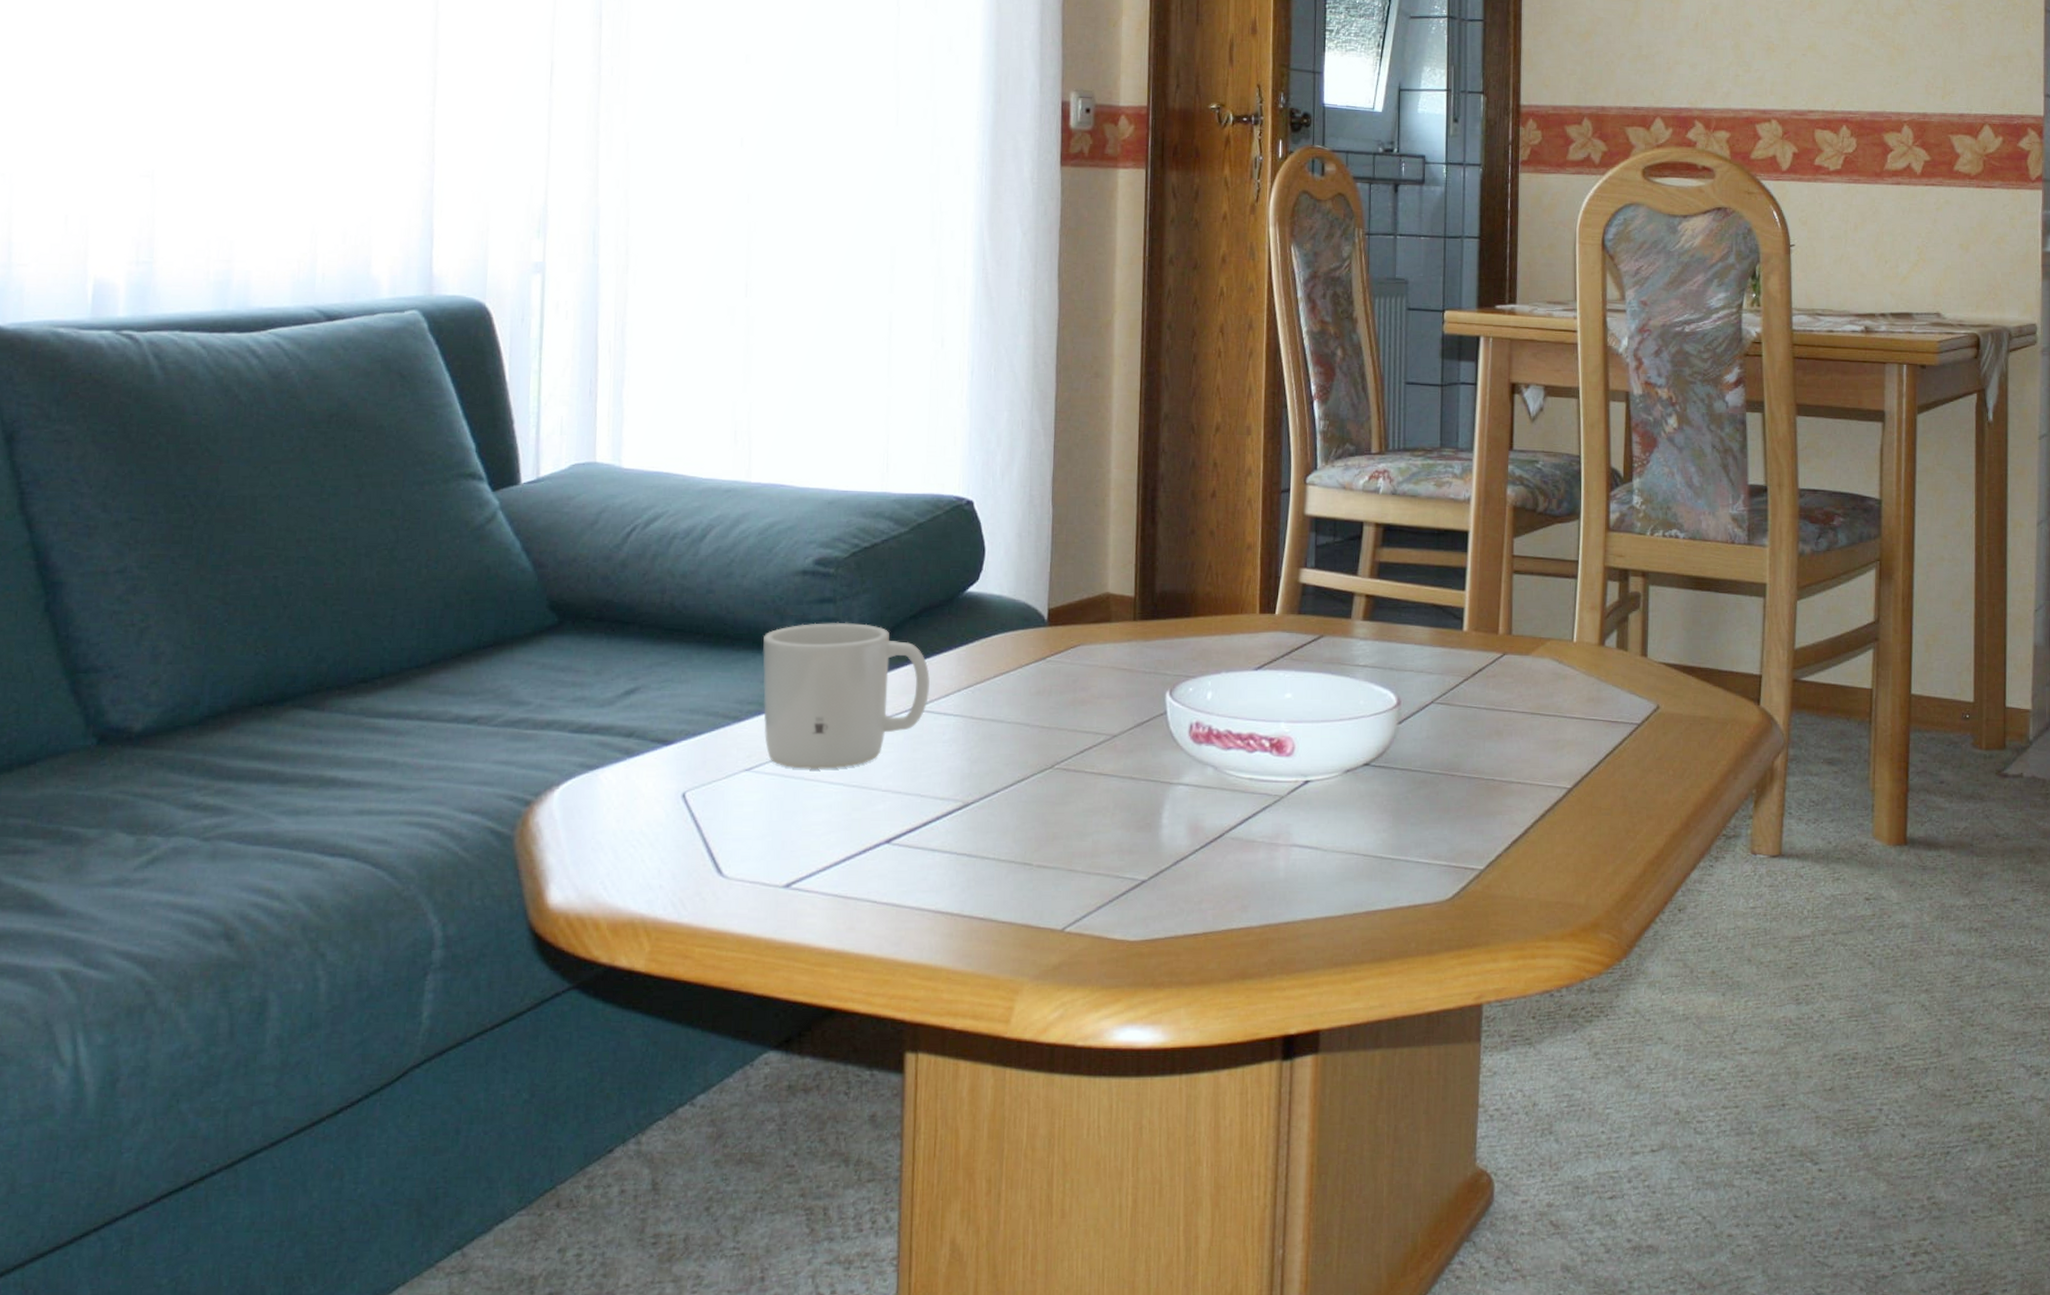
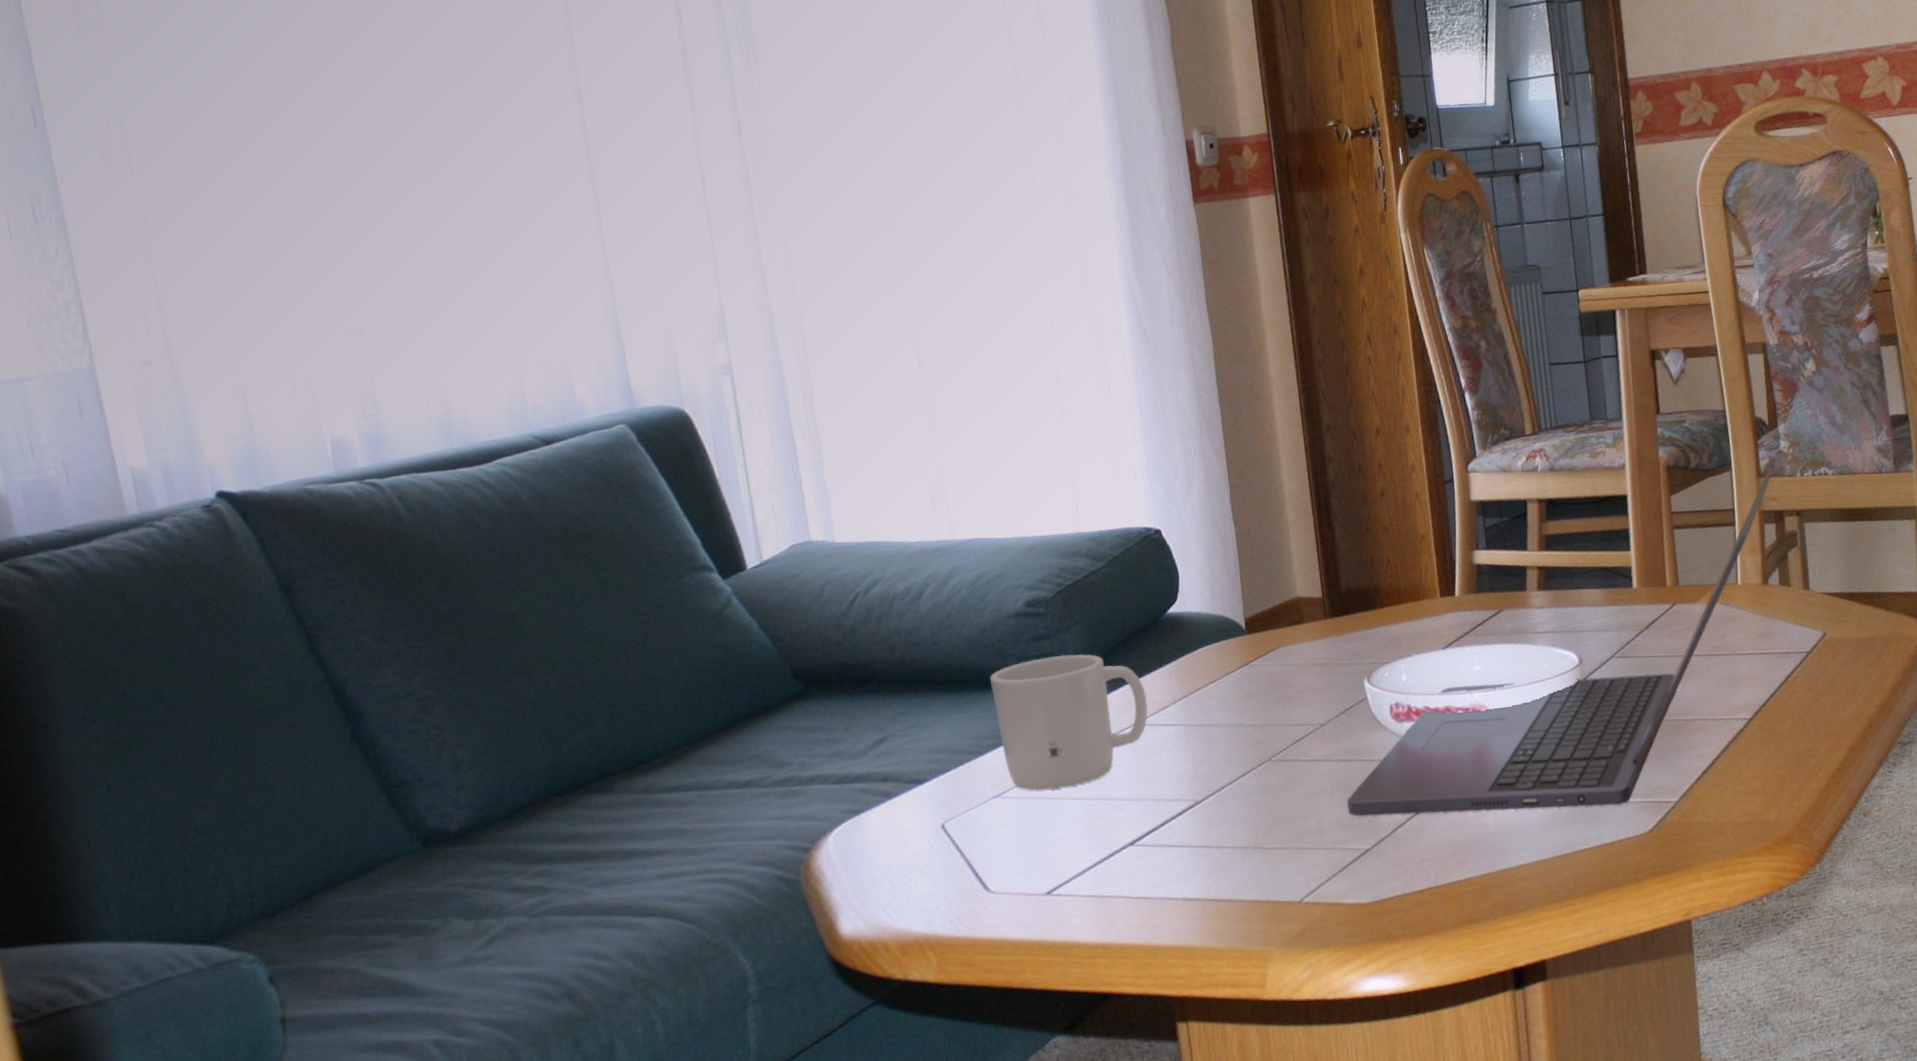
laptop: none [1128,520,1624,866] -> present [1346,465,1774,817]

